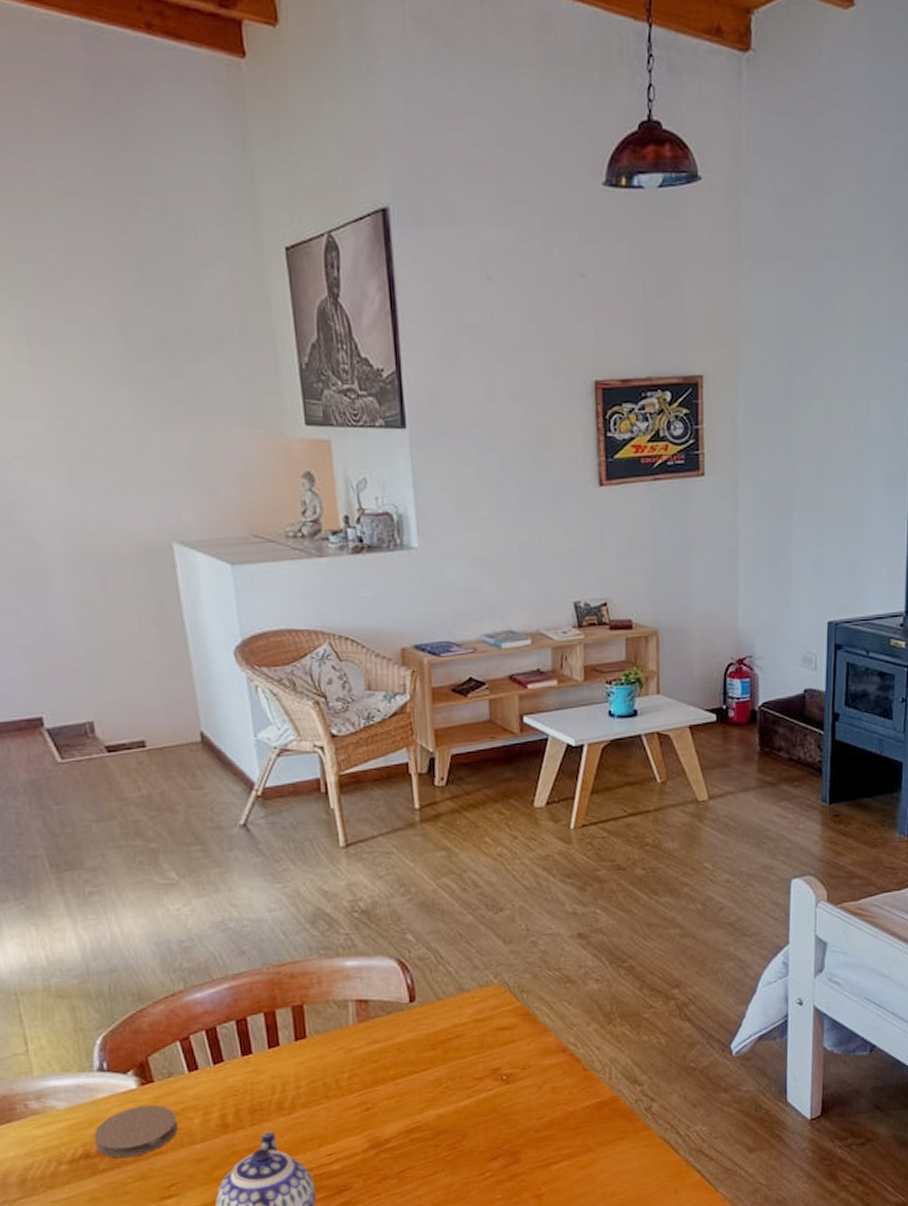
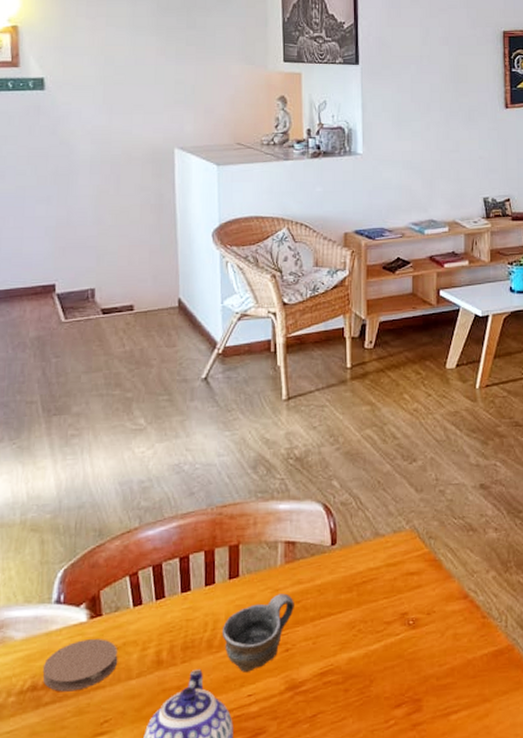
cup: none [292,1053,372,1133] -> present [221,593,294,672]

